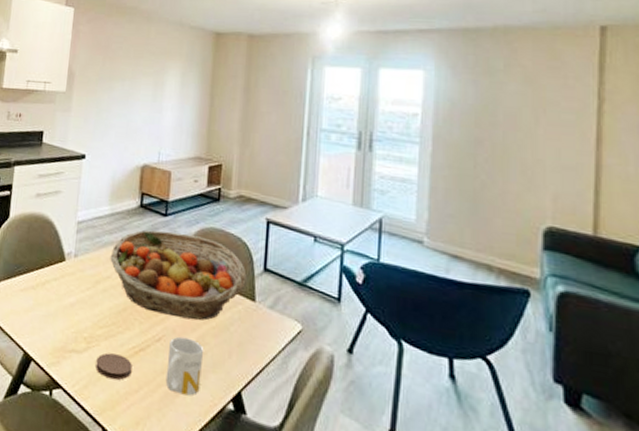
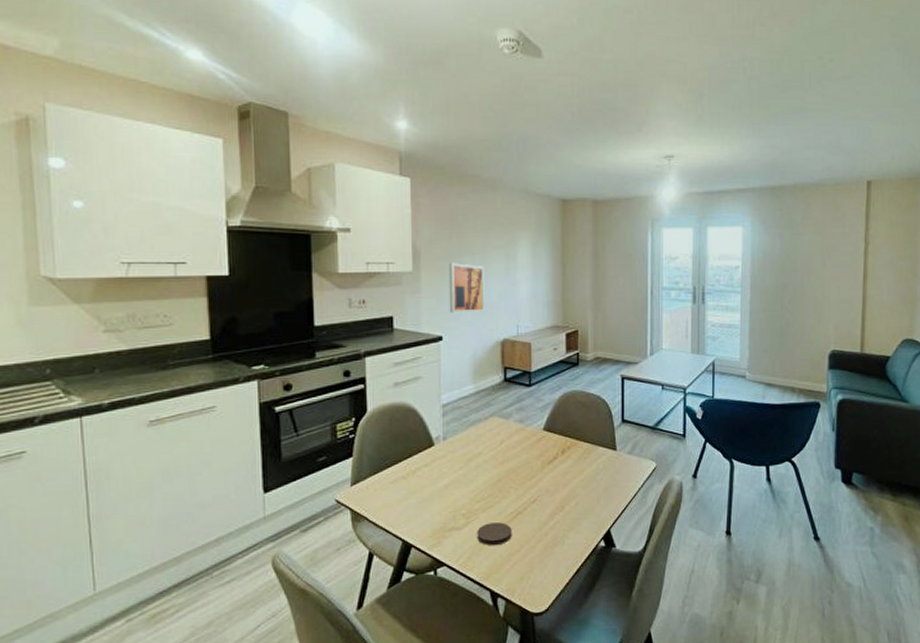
wall art: none [94,86,132,136] -> present [448,263,485,314]
fruit basket: present [110,230,247,321] -> none [480,400,608,478]
mug: present [165,336,204,396] -> none [544,494,576,544]

